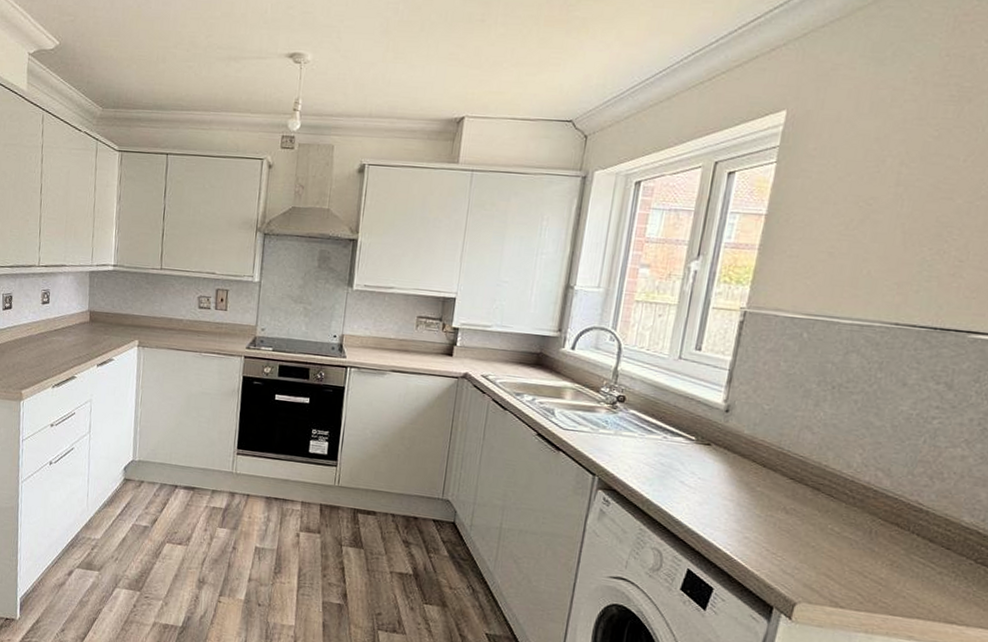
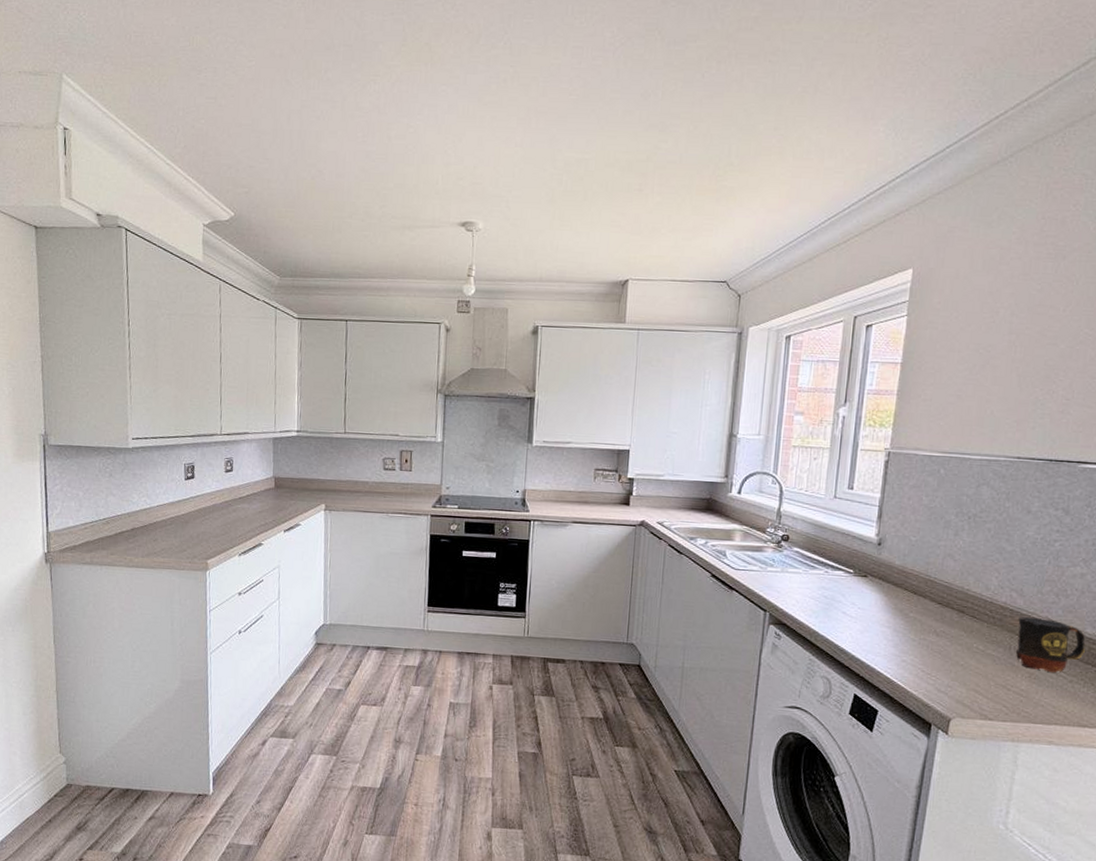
mug: none [876,499,961,563] -> present [1015,617,1085,673]

